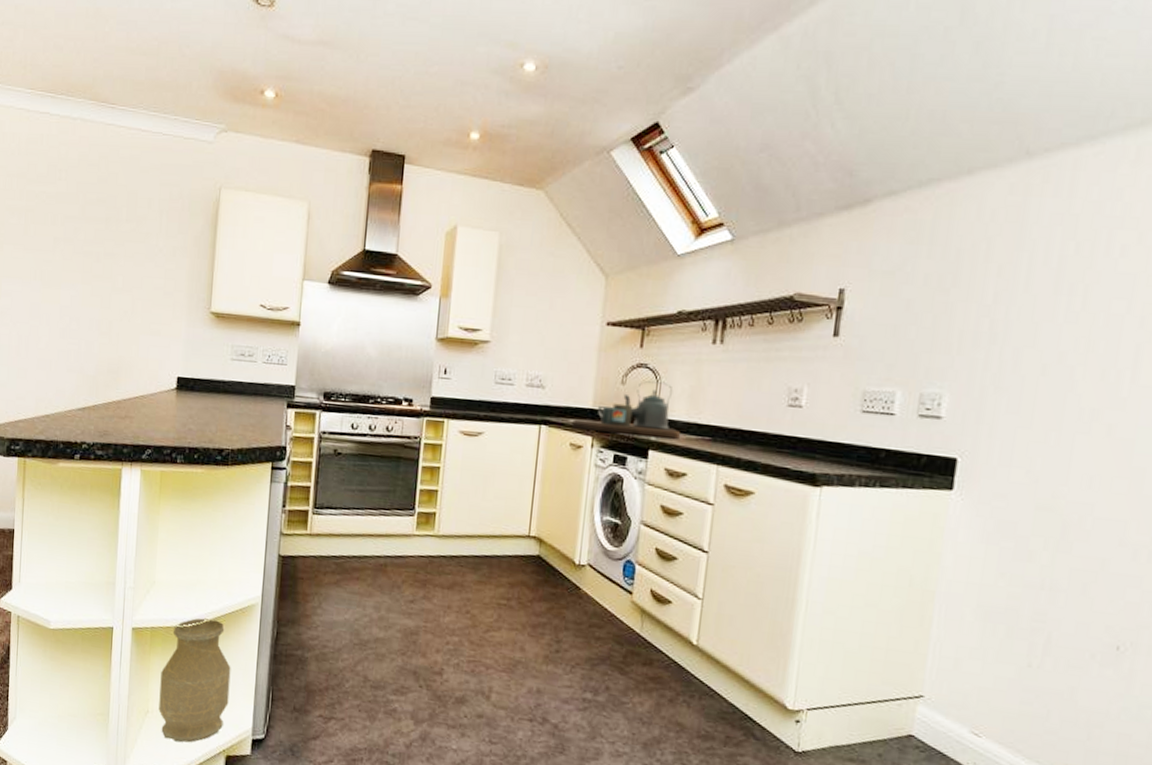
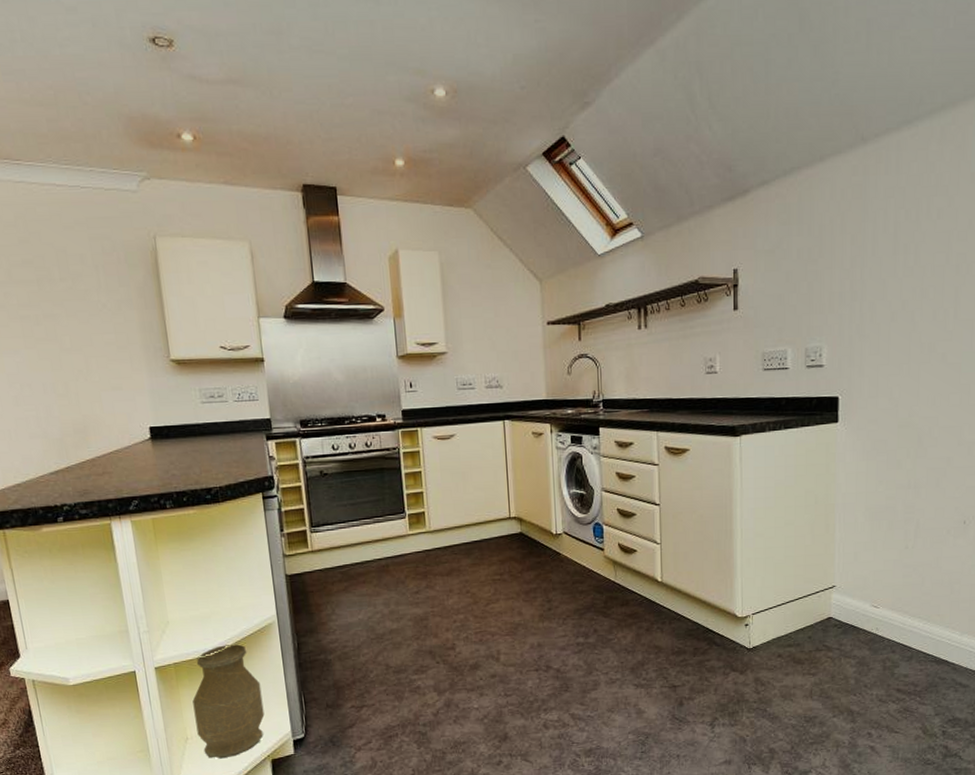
tea set: present [571,381,681,439] -> none [531,368,624,420]

